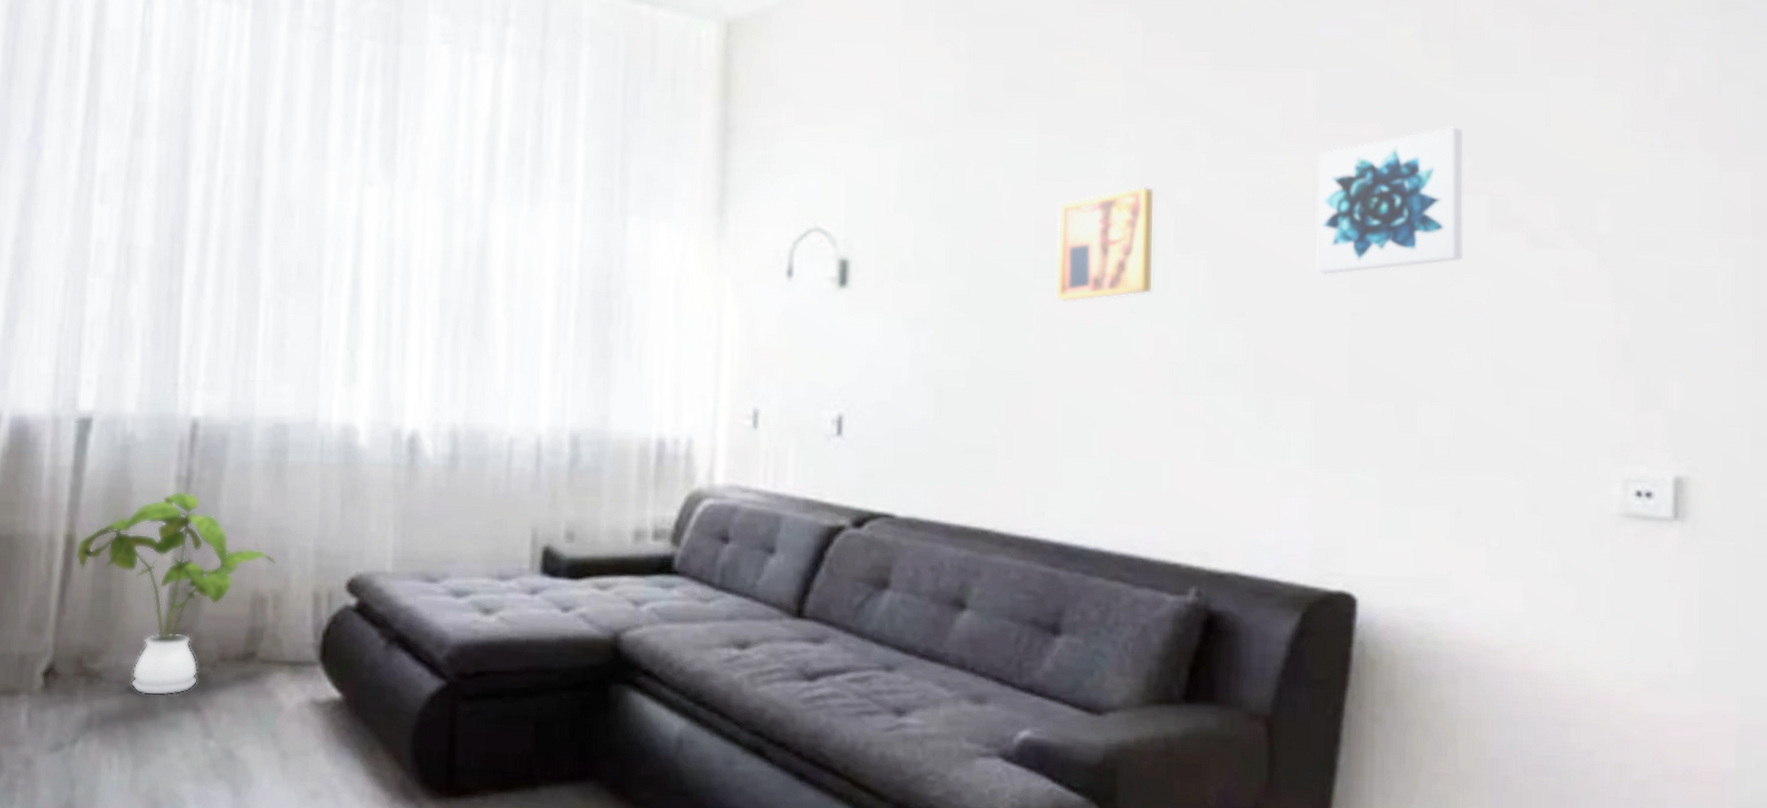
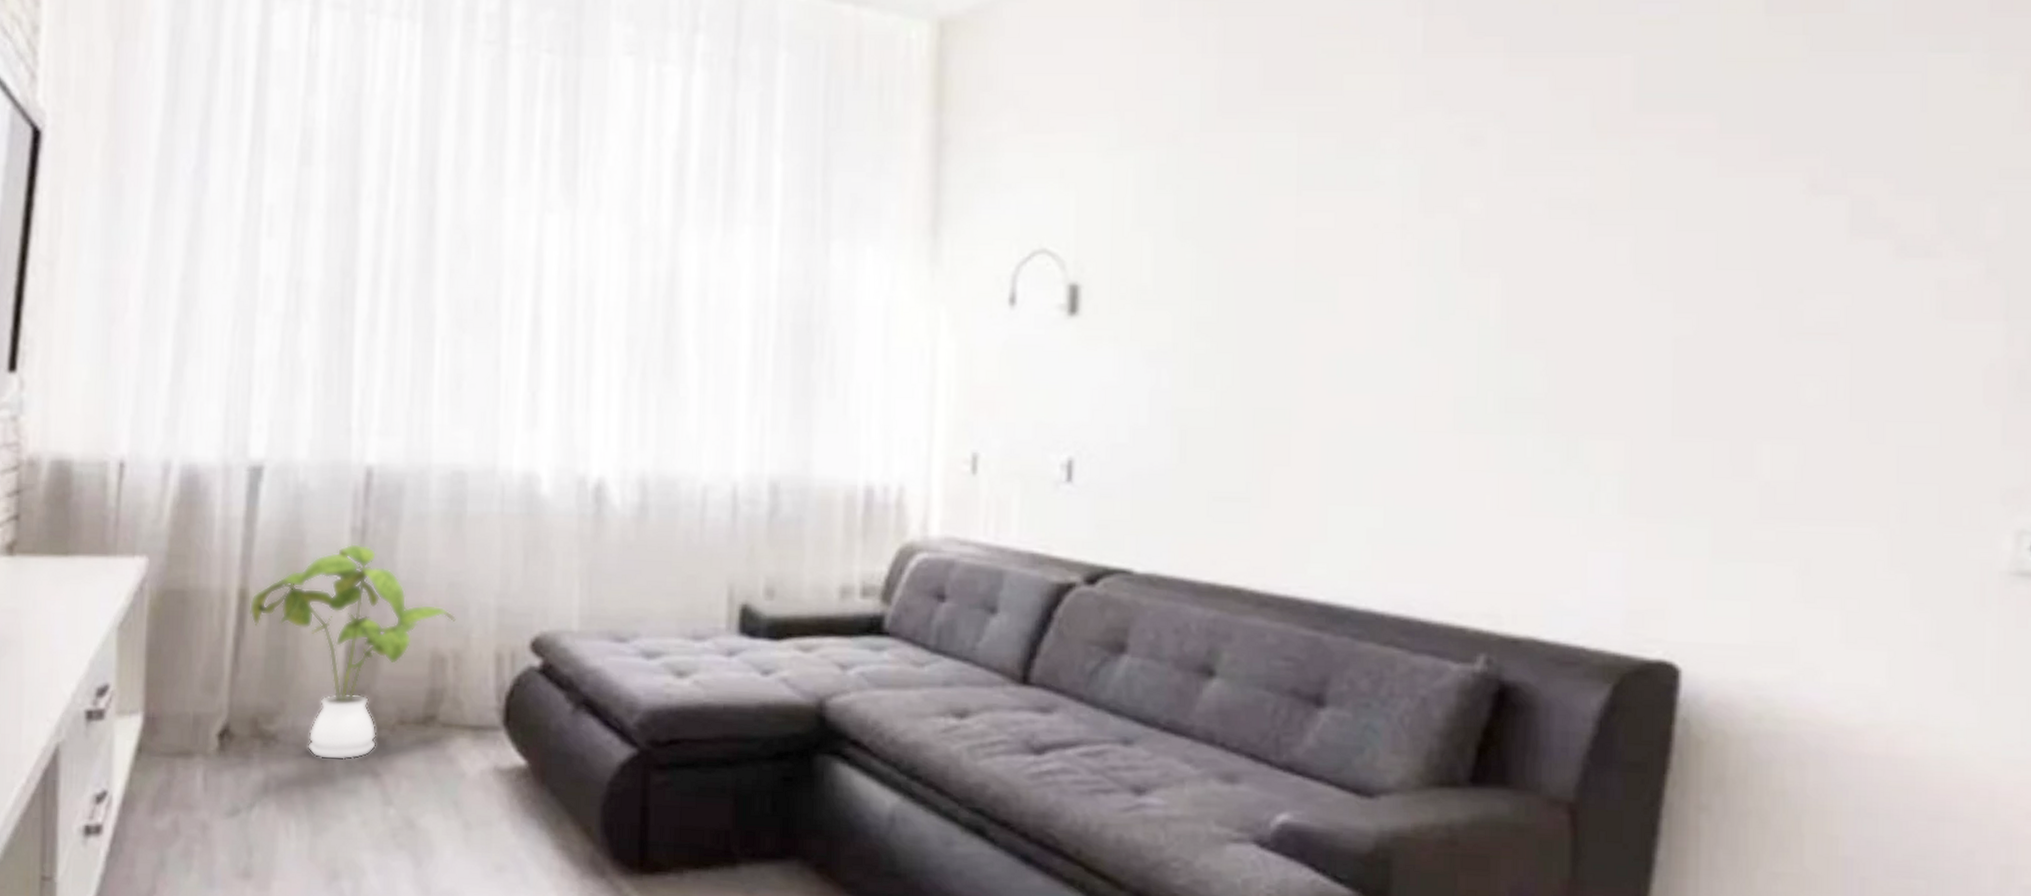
wall art: present [1055,186,1155,302] -> none [1318,194,1438,329]
wall art: present [1316,126,1464,275] -> none [1633,115,1816,293]

